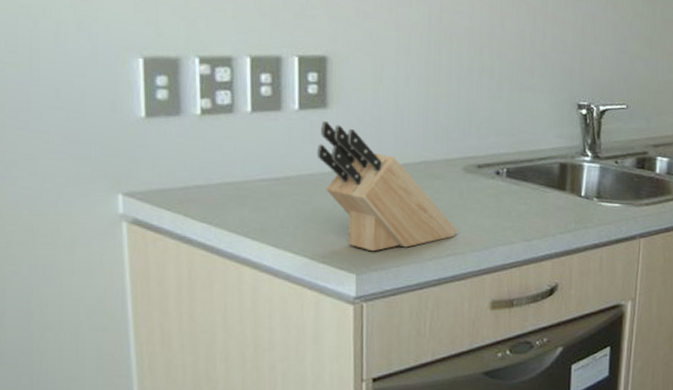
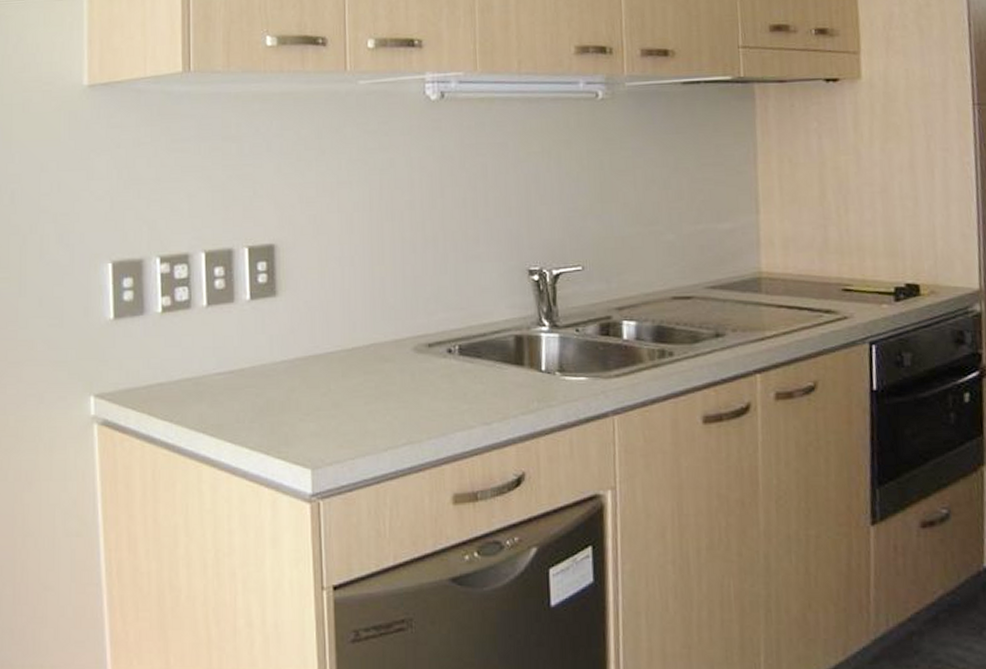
knife block: present [316,121,458,252] -> none [268,310,413,444]

